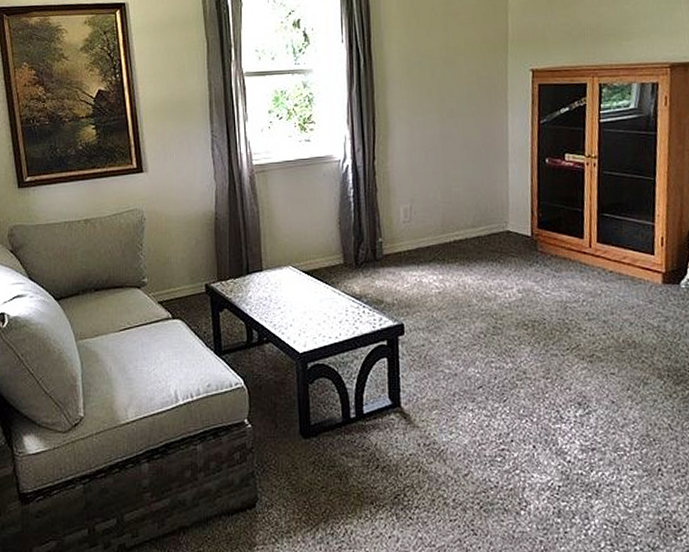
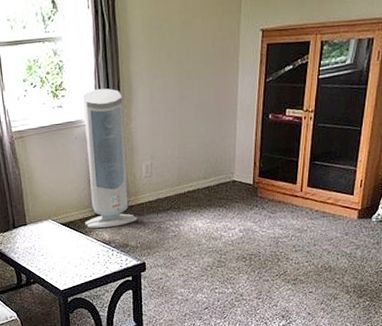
air purifier: none [332,124,394,279] -> present [83,88,138,228]

